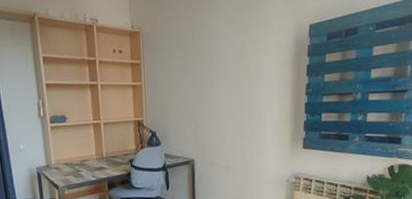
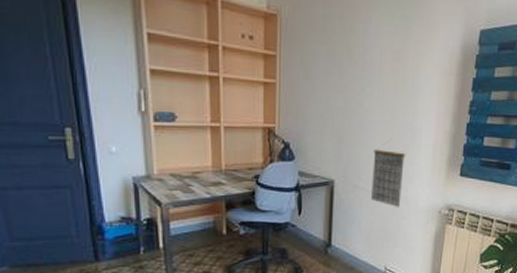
calendar: none [225,124,254,179] -> present [371,142,406,207]

